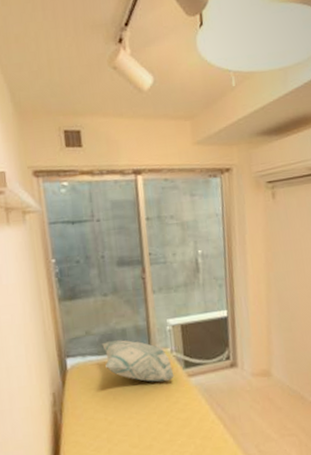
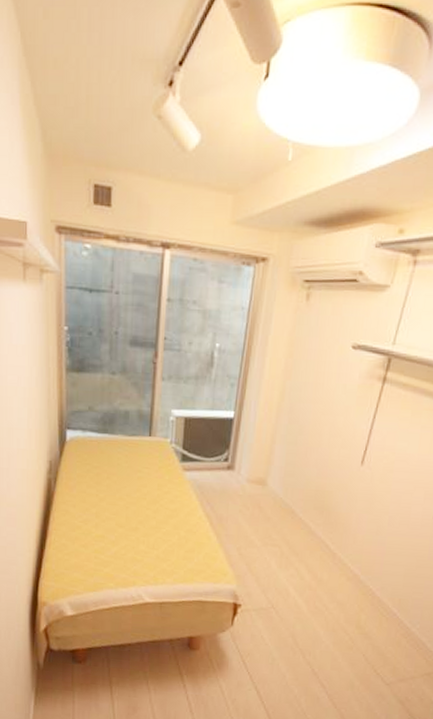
decorative pillow: present [102,340,174,382] -> none [103,421,170,471]

